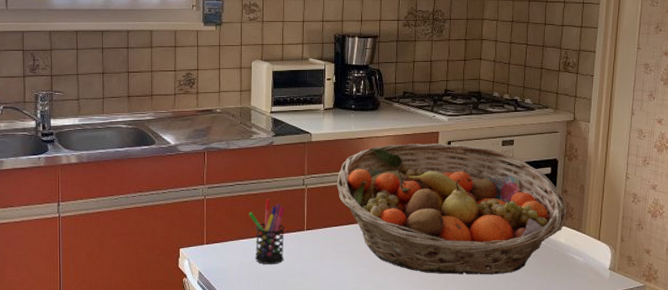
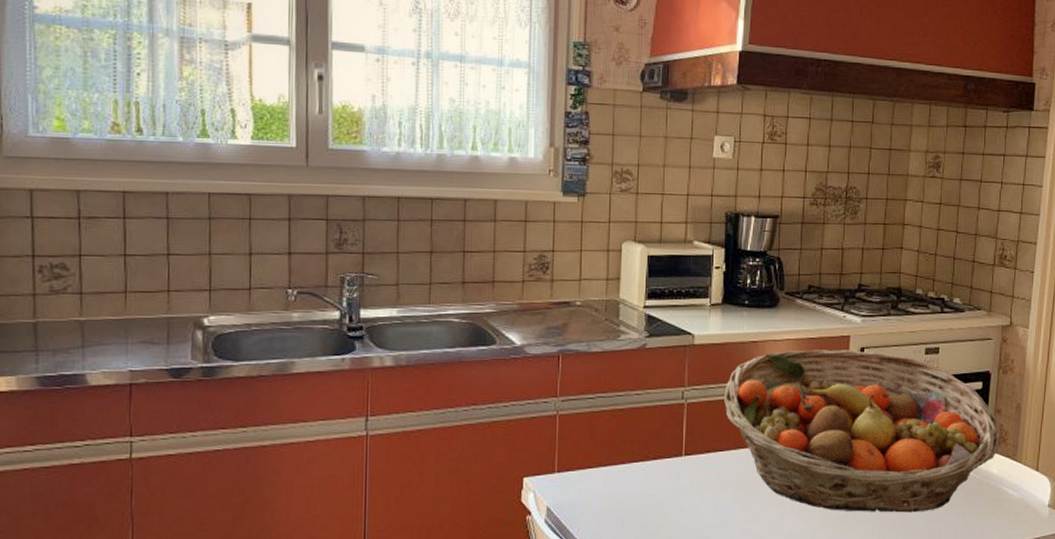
pen holder: present [249,199,285,265] -> none [613,415,658,499]

